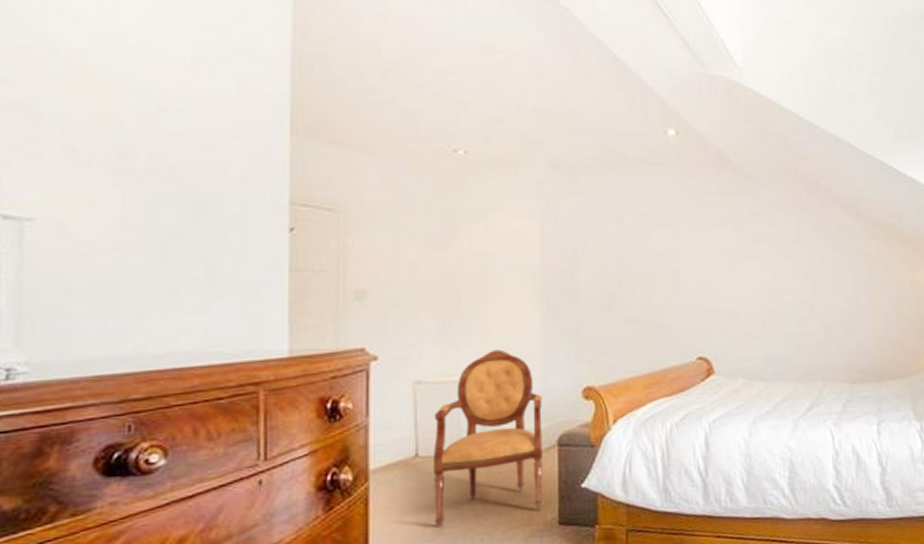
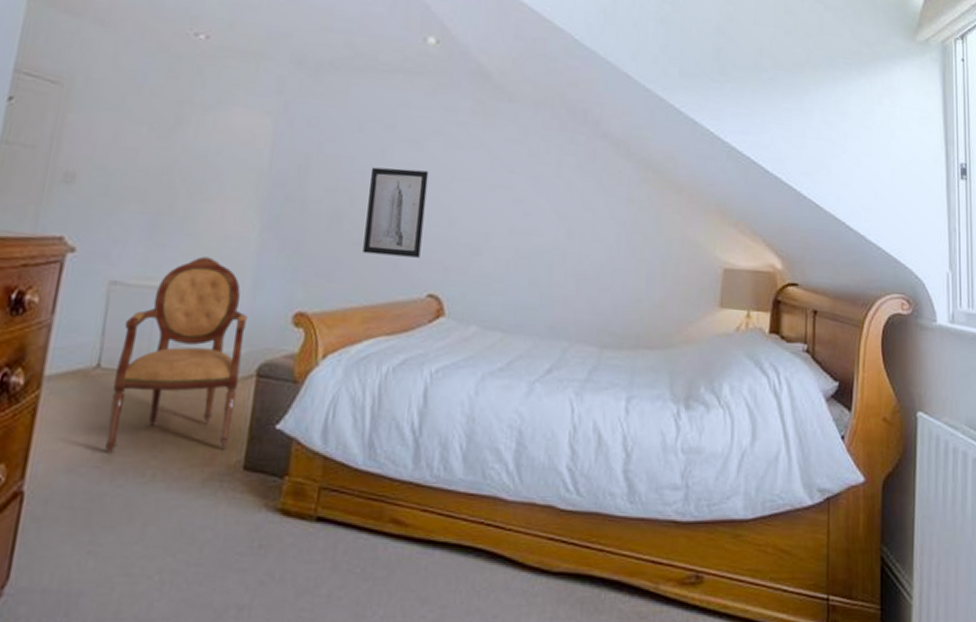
wall art: none [633,251,686,329] -> present [363,167,429,258]

